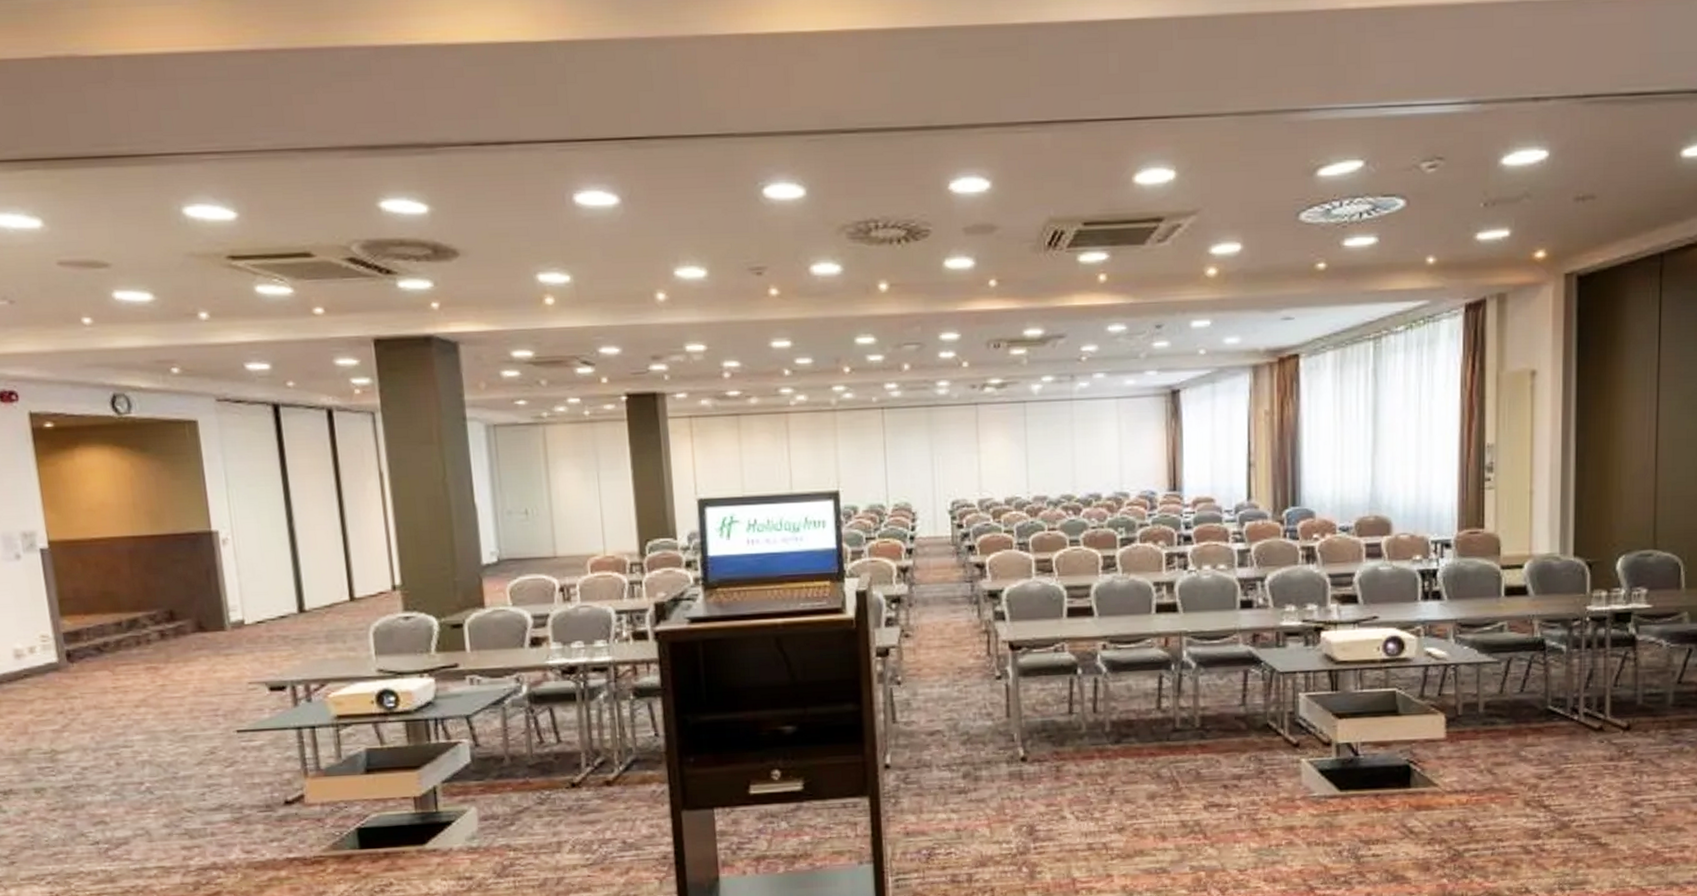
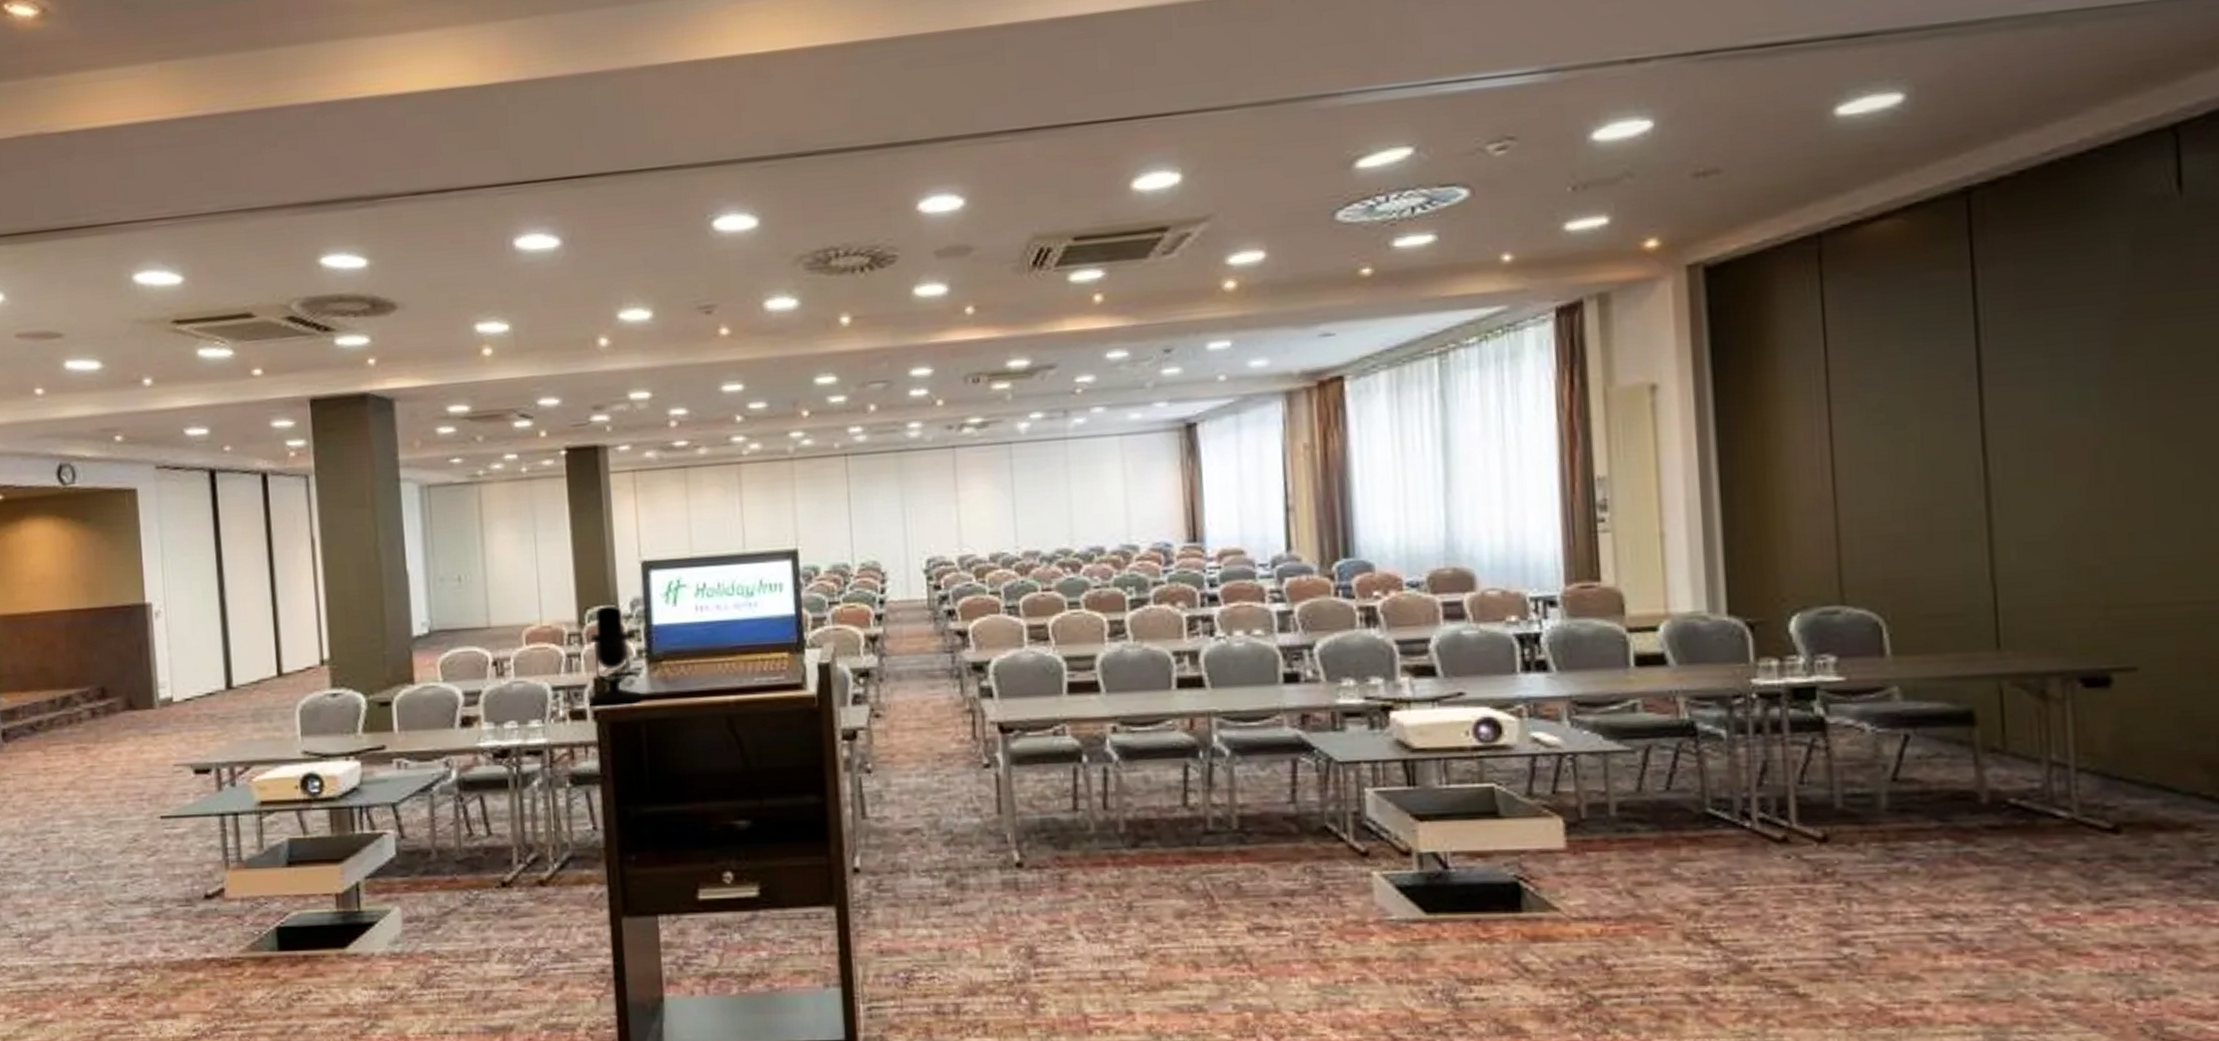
microphone: none [650,538,698,628] -> present [589,605,642,707]

